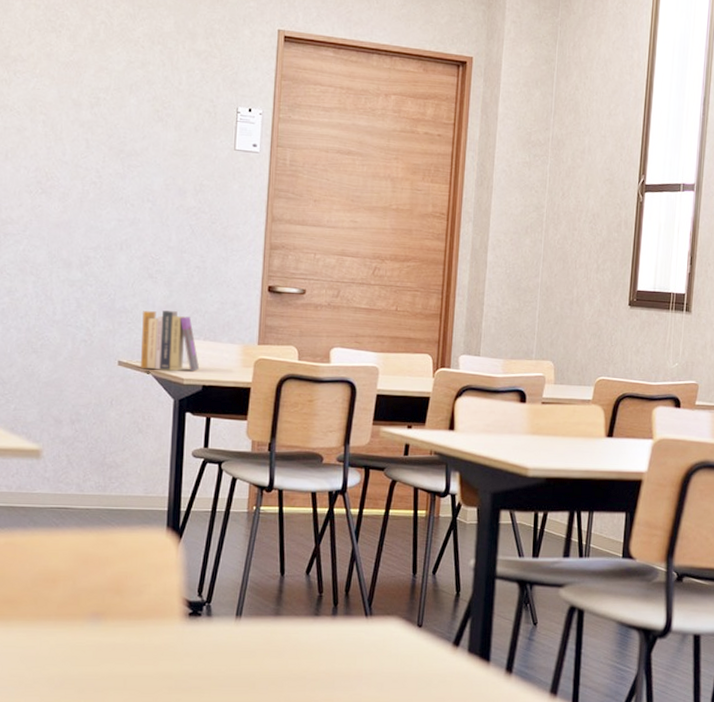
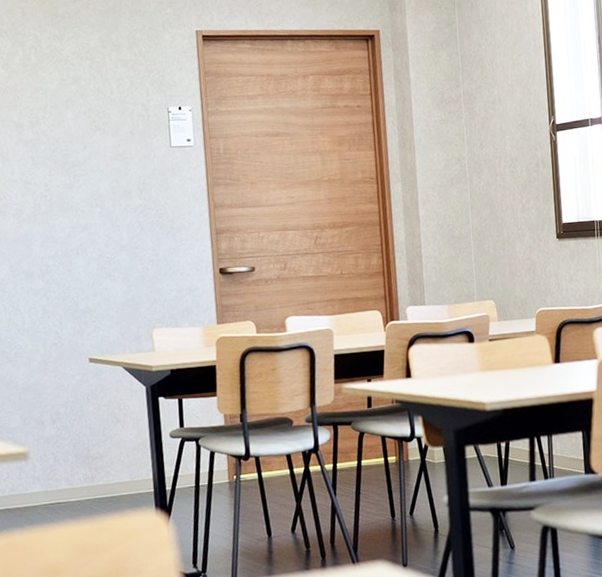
books: present [140,310,200,372] -> none [106,304,166,362]

